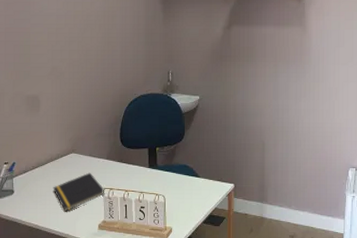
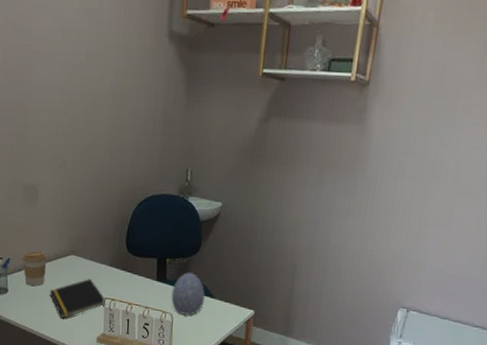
coffee cup: none [26,153,50,186] -> present [22,251,47,286]
decorative egg: none [163,158,191,195] -> present [171,272,205,315]

